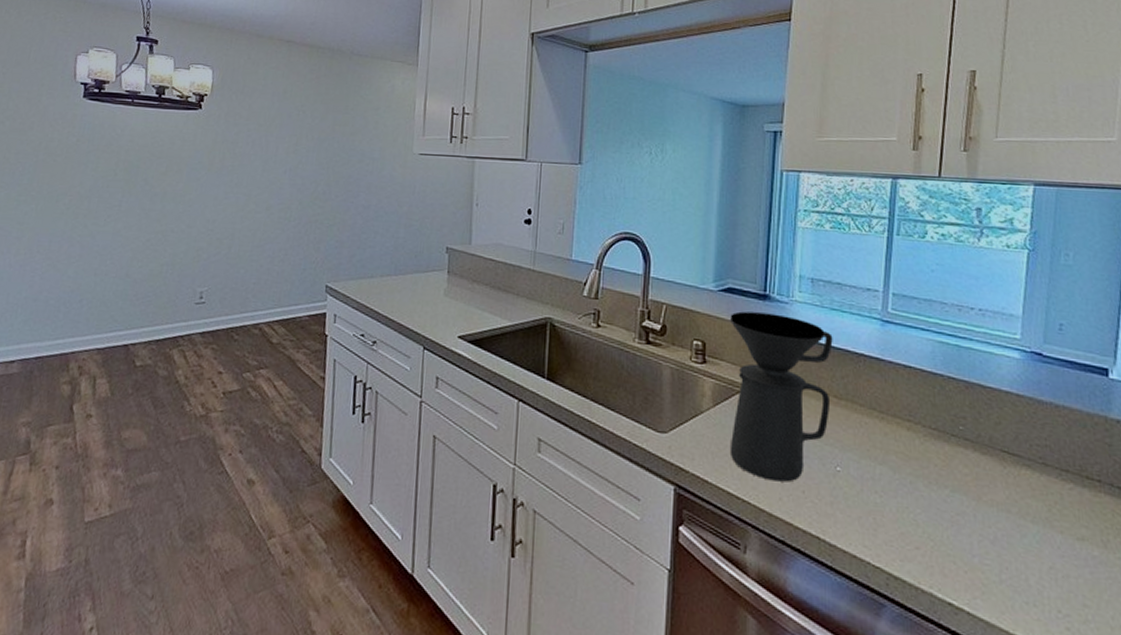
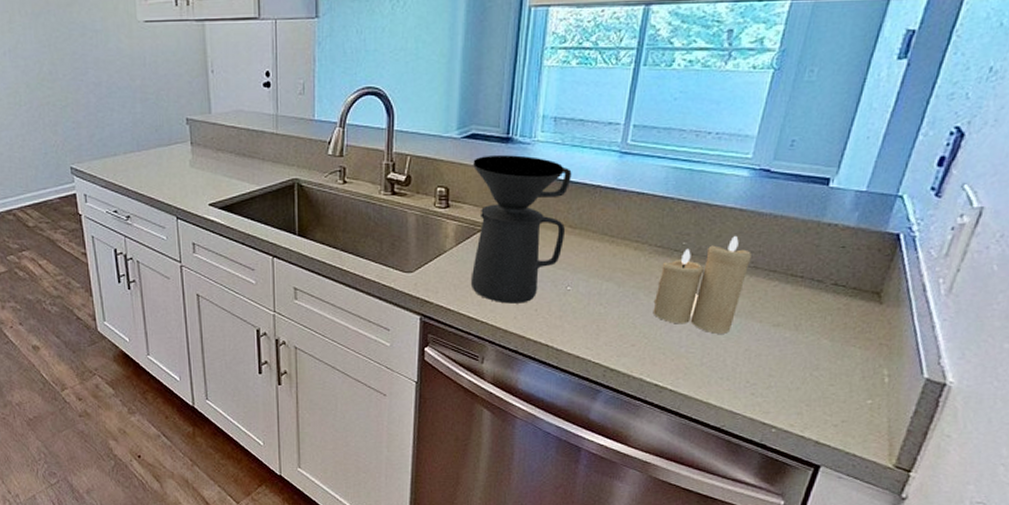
candle: none [935,425,1038,544] -> present [653,236,751,334]

